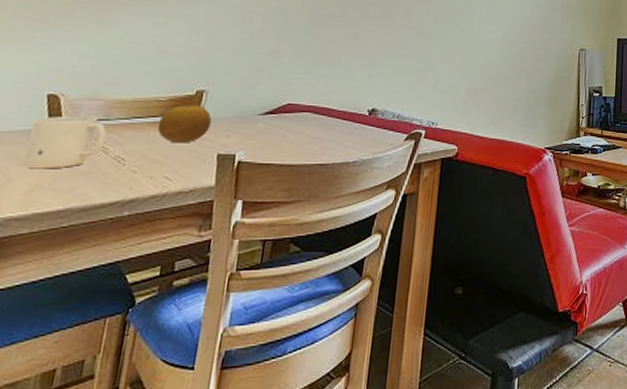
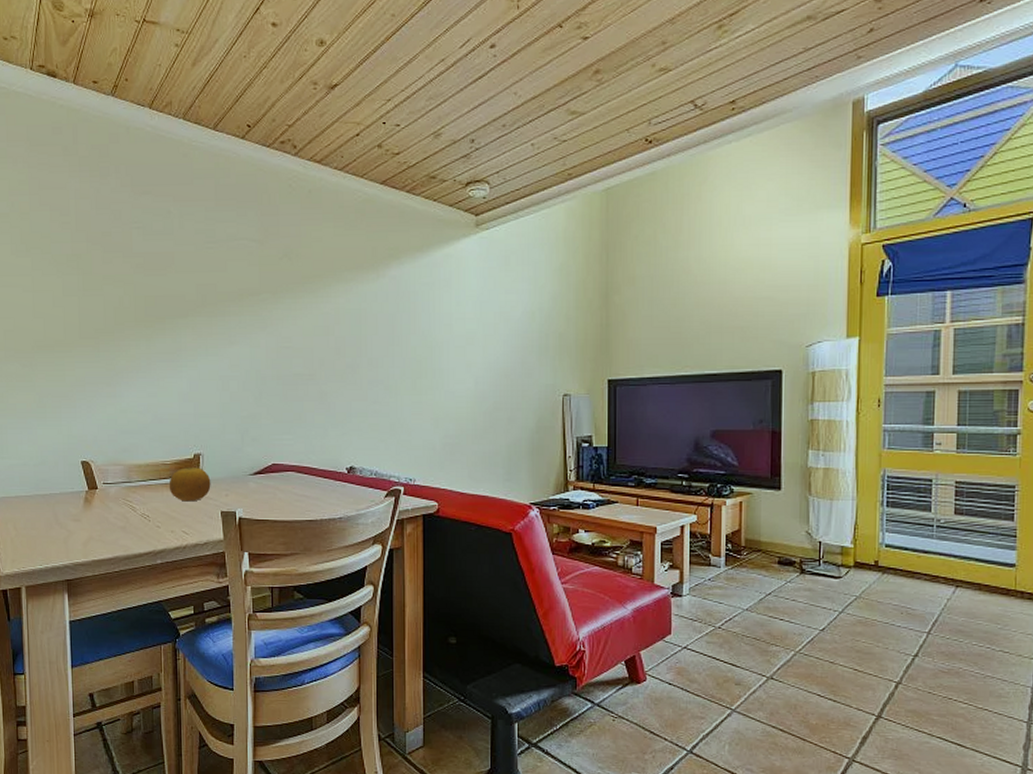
mug: present [25,115,107,169] -> none [75,479,131,524]

